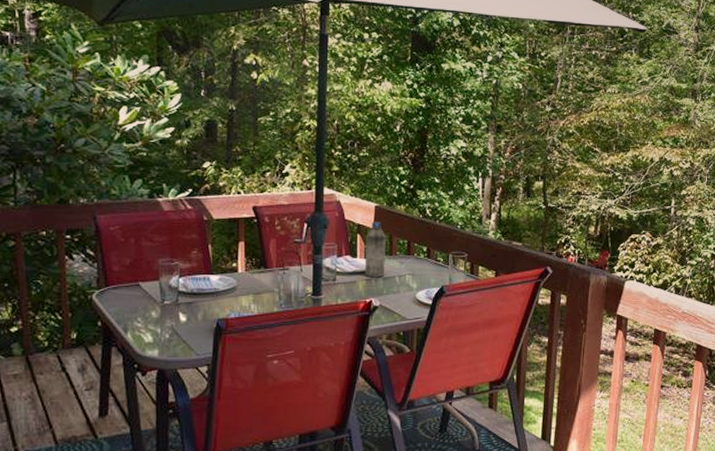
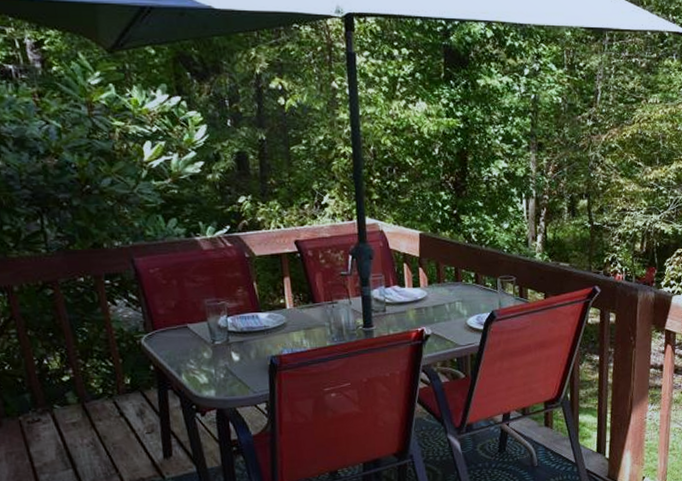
water bottle: present [364,221,386,278] -> none [412,249,435,307]

